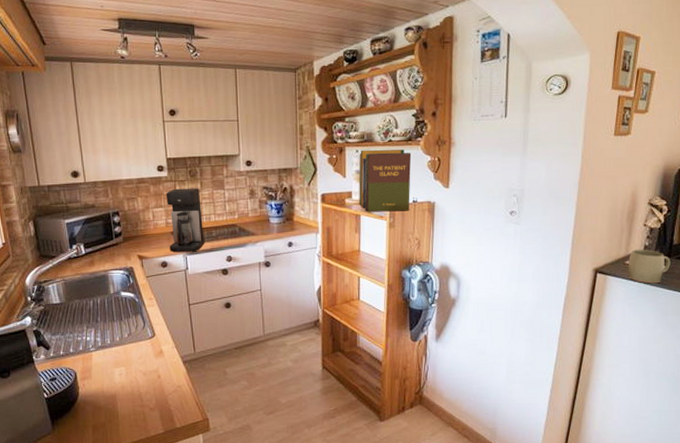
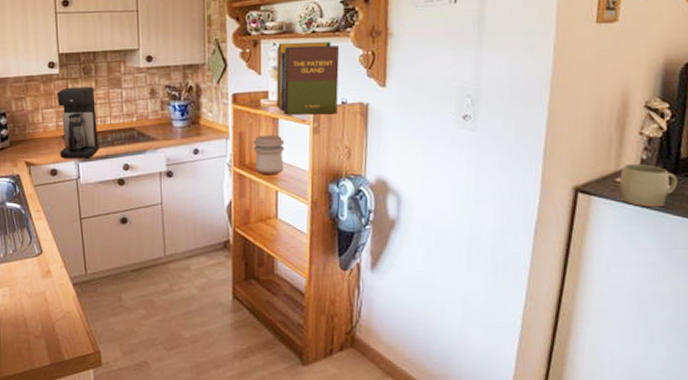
jar: none [339,229,366,264] -> present [253,135,285,175]

